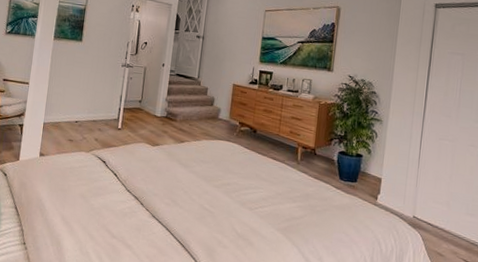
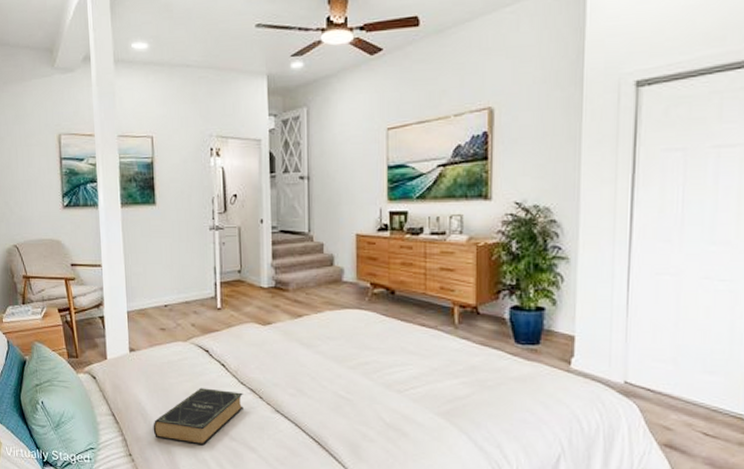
book: none [48,191,128,240] -> present [153,387,244,446]

